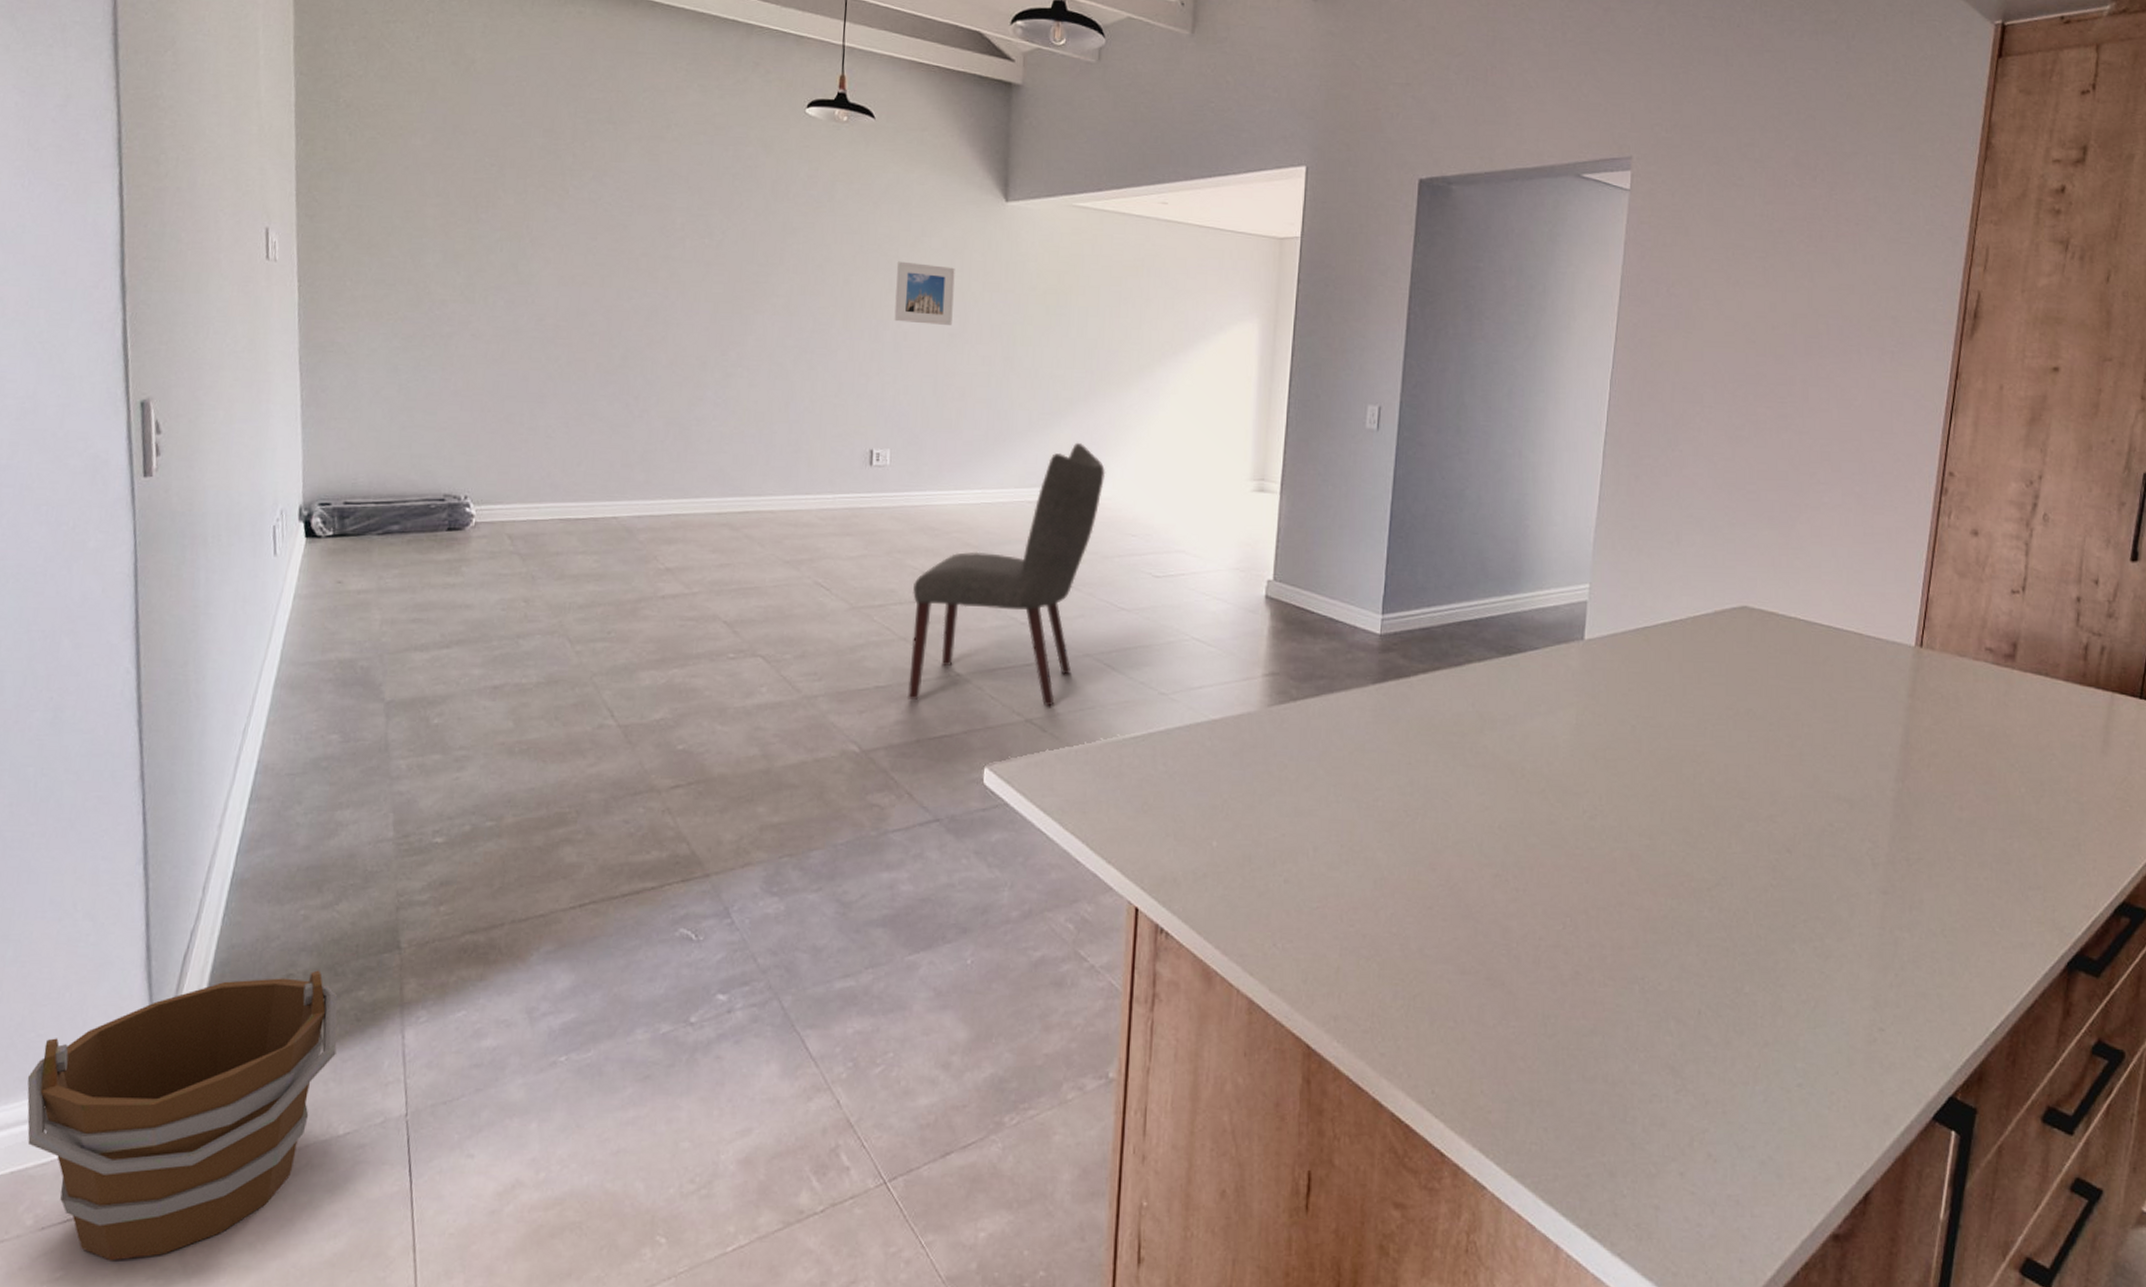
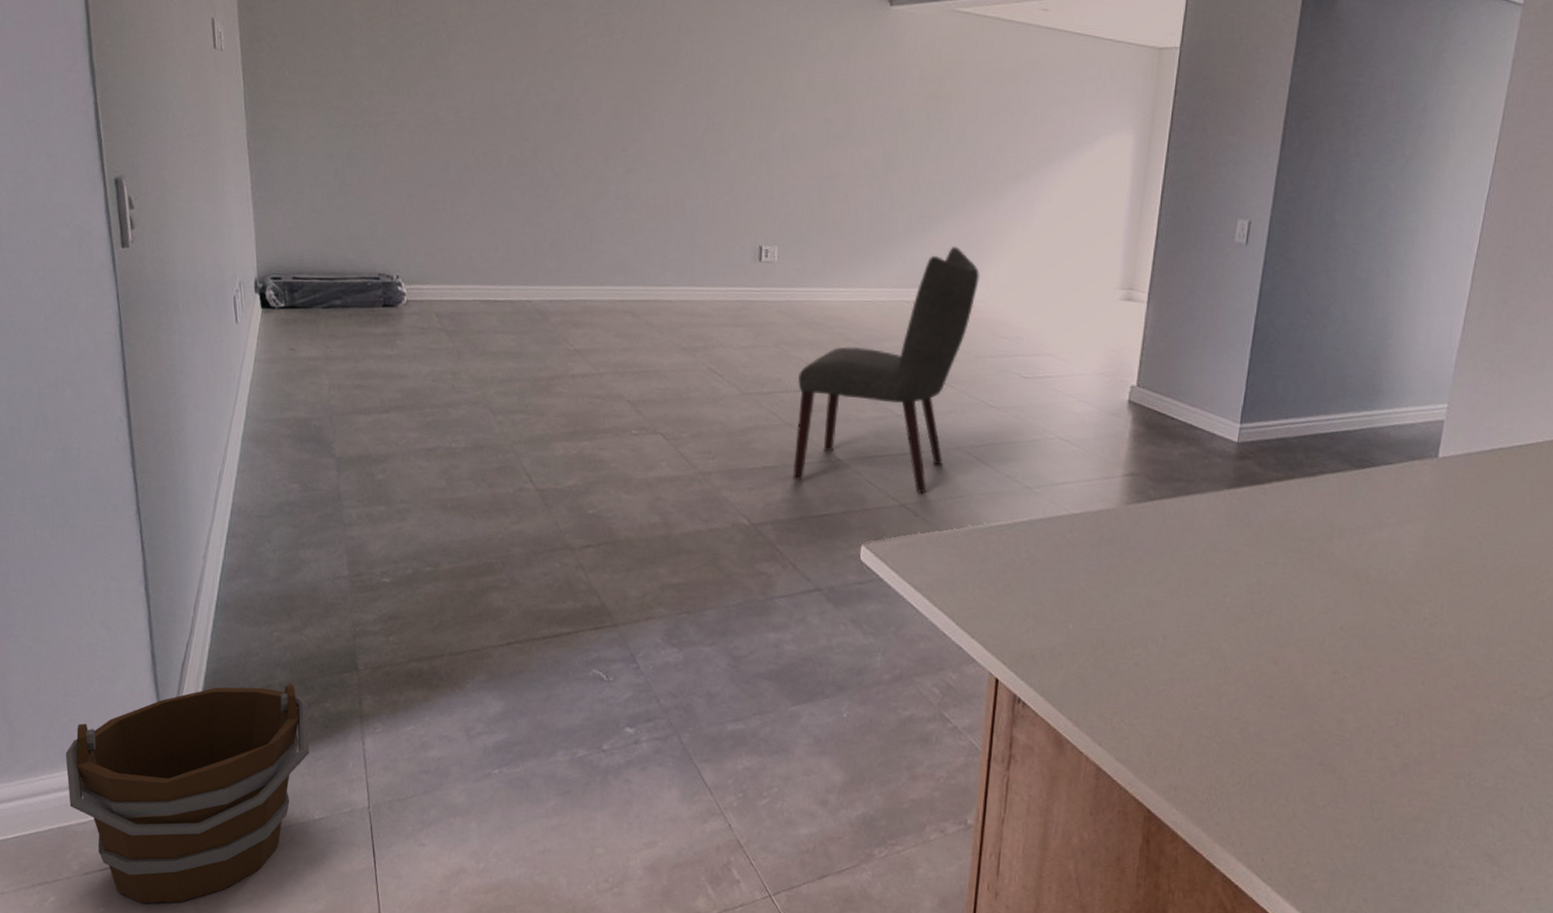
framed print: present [894,261,955,325] -> none [782,63,841,128]

